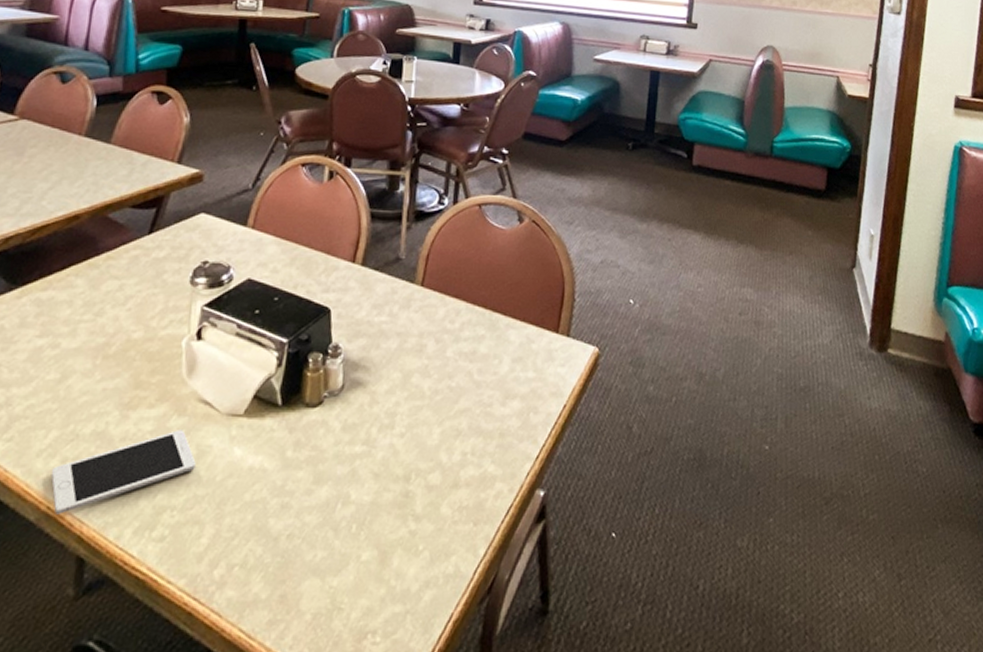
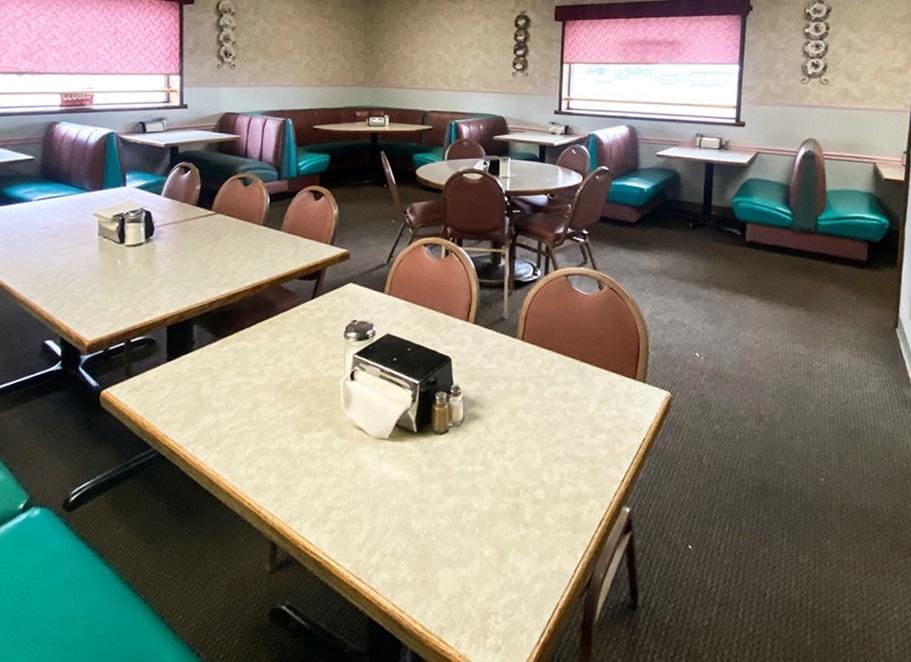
cell phone: present [50,430,196,515] -> none [249,449,354,509]

